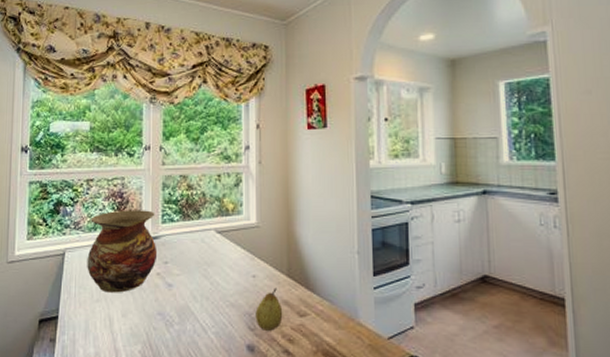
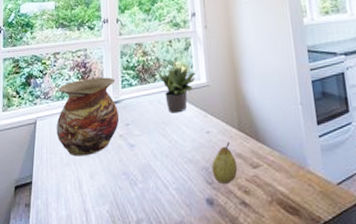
potted plant: none [203,202,246,254] -> present [158,65,197,113]

